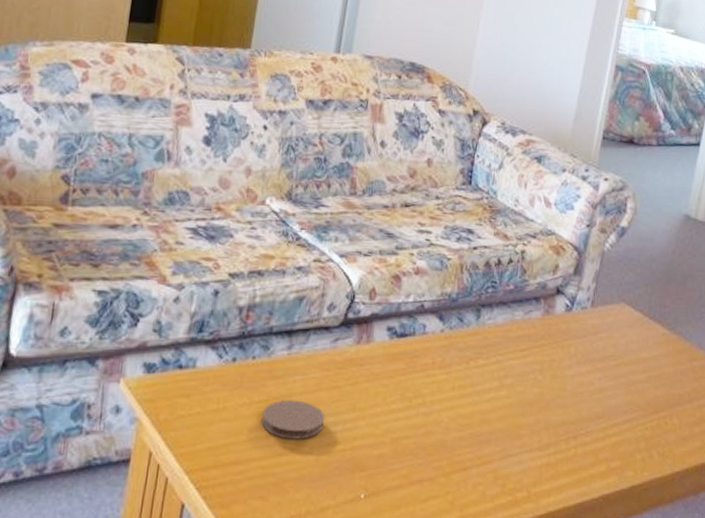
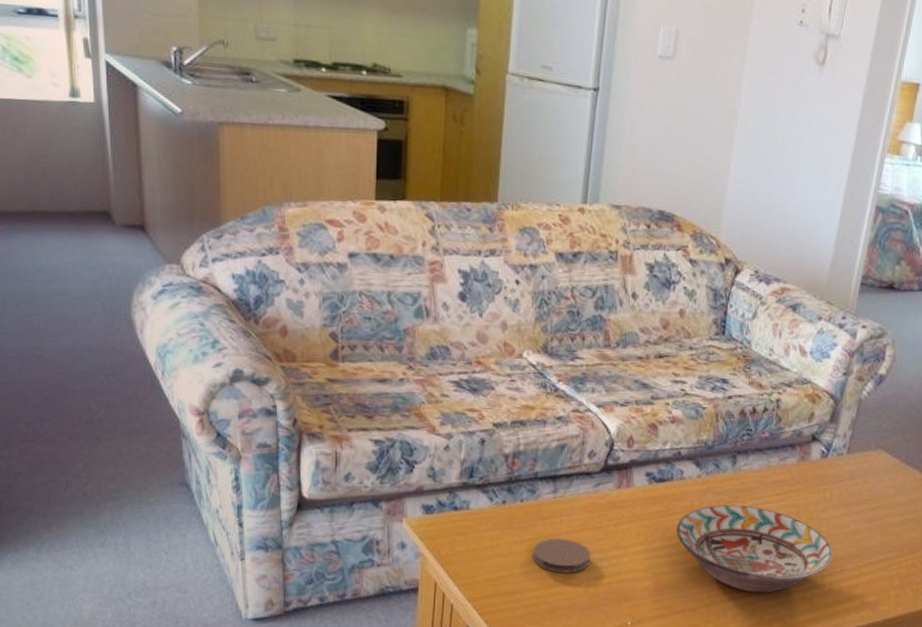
decorative bowl: none [416,361,578,459] -> present [676,504,833,593]

